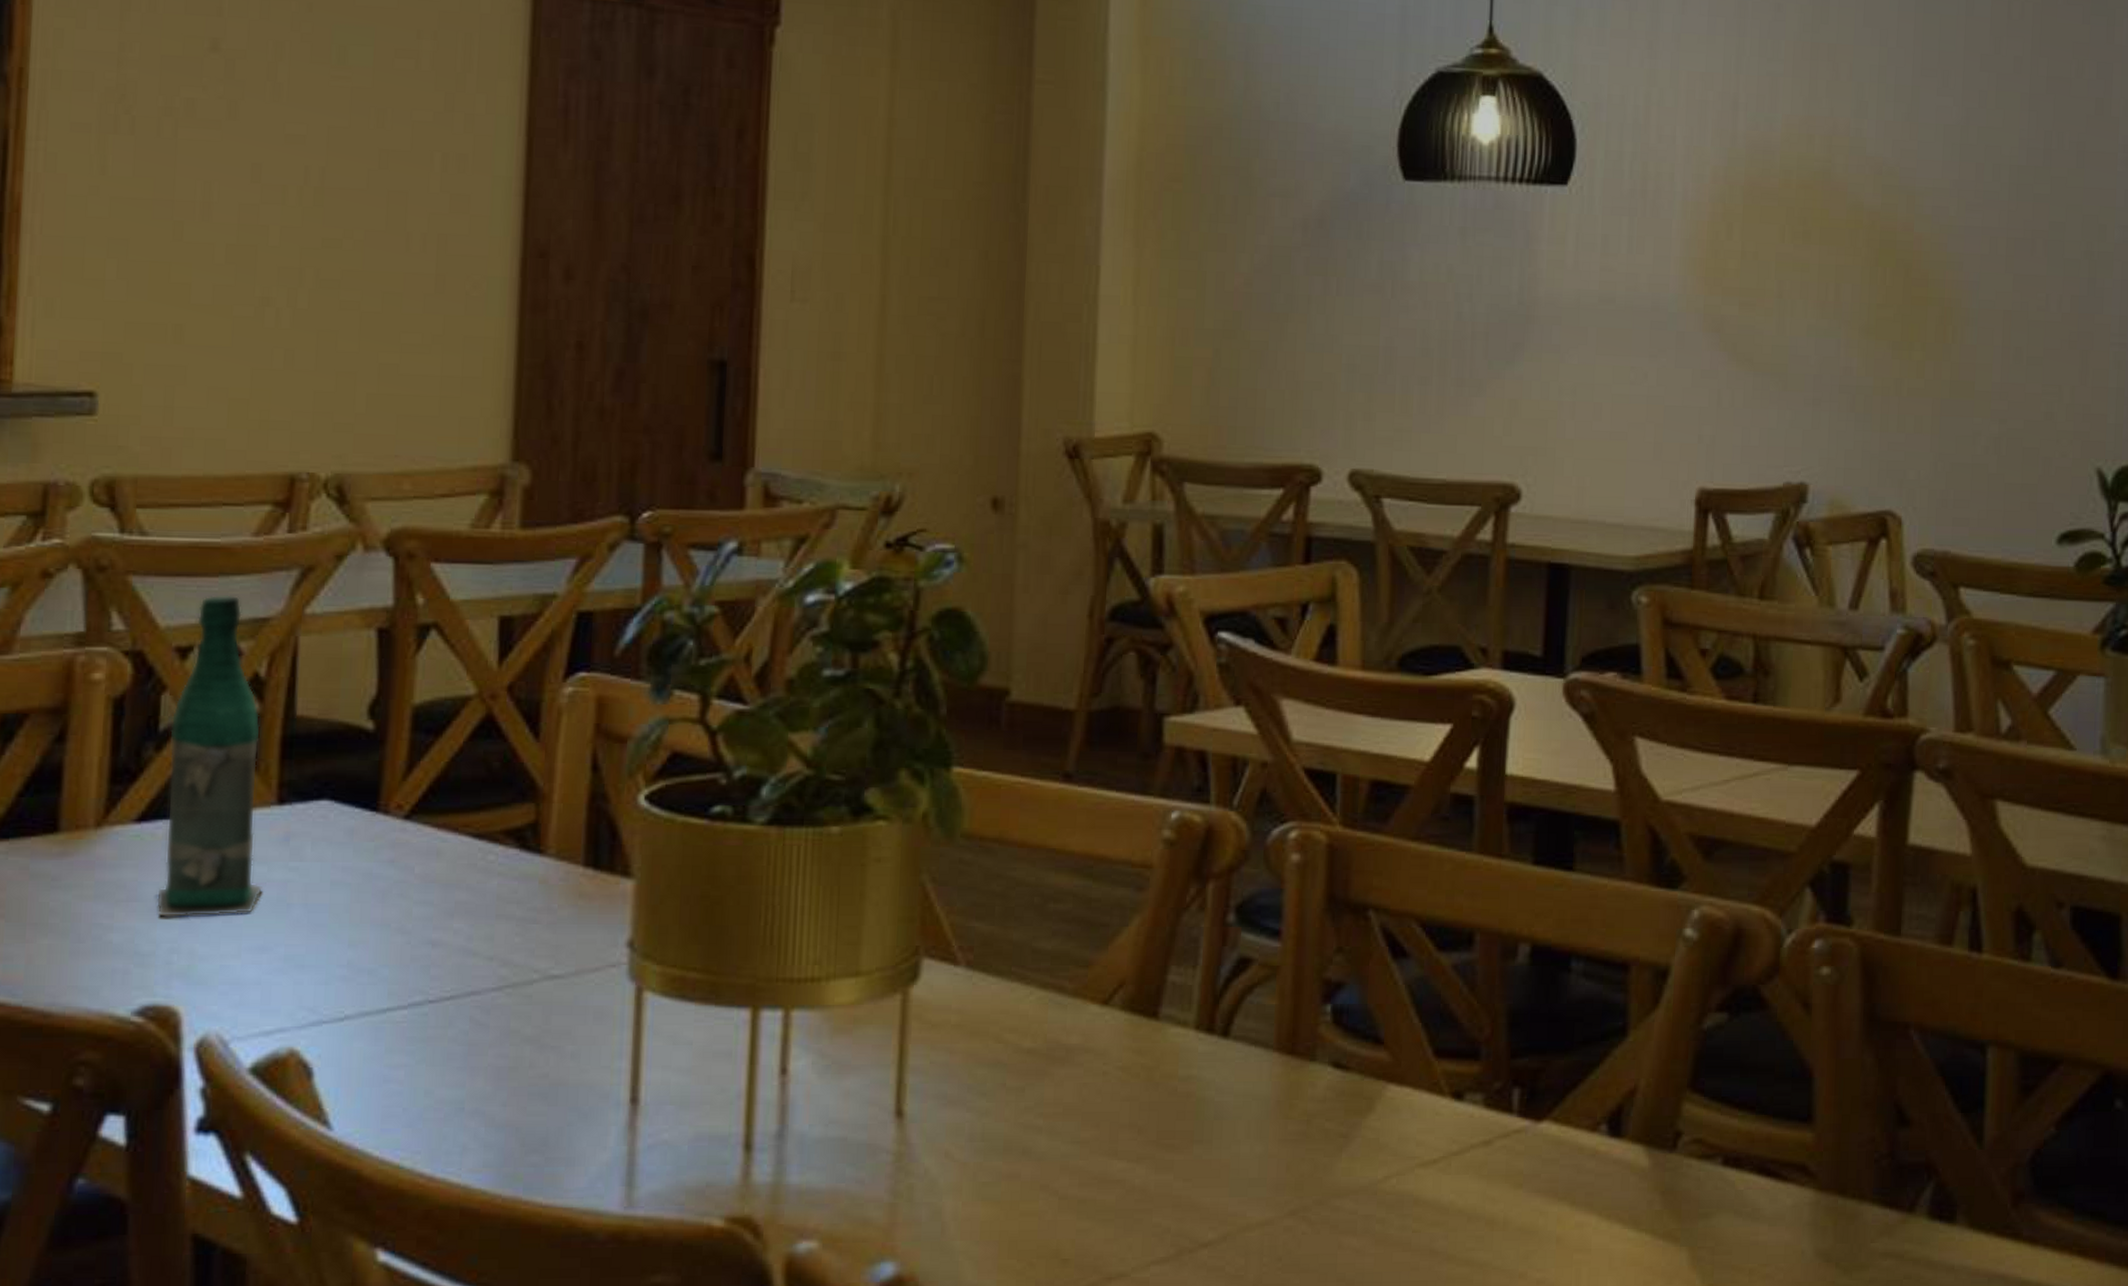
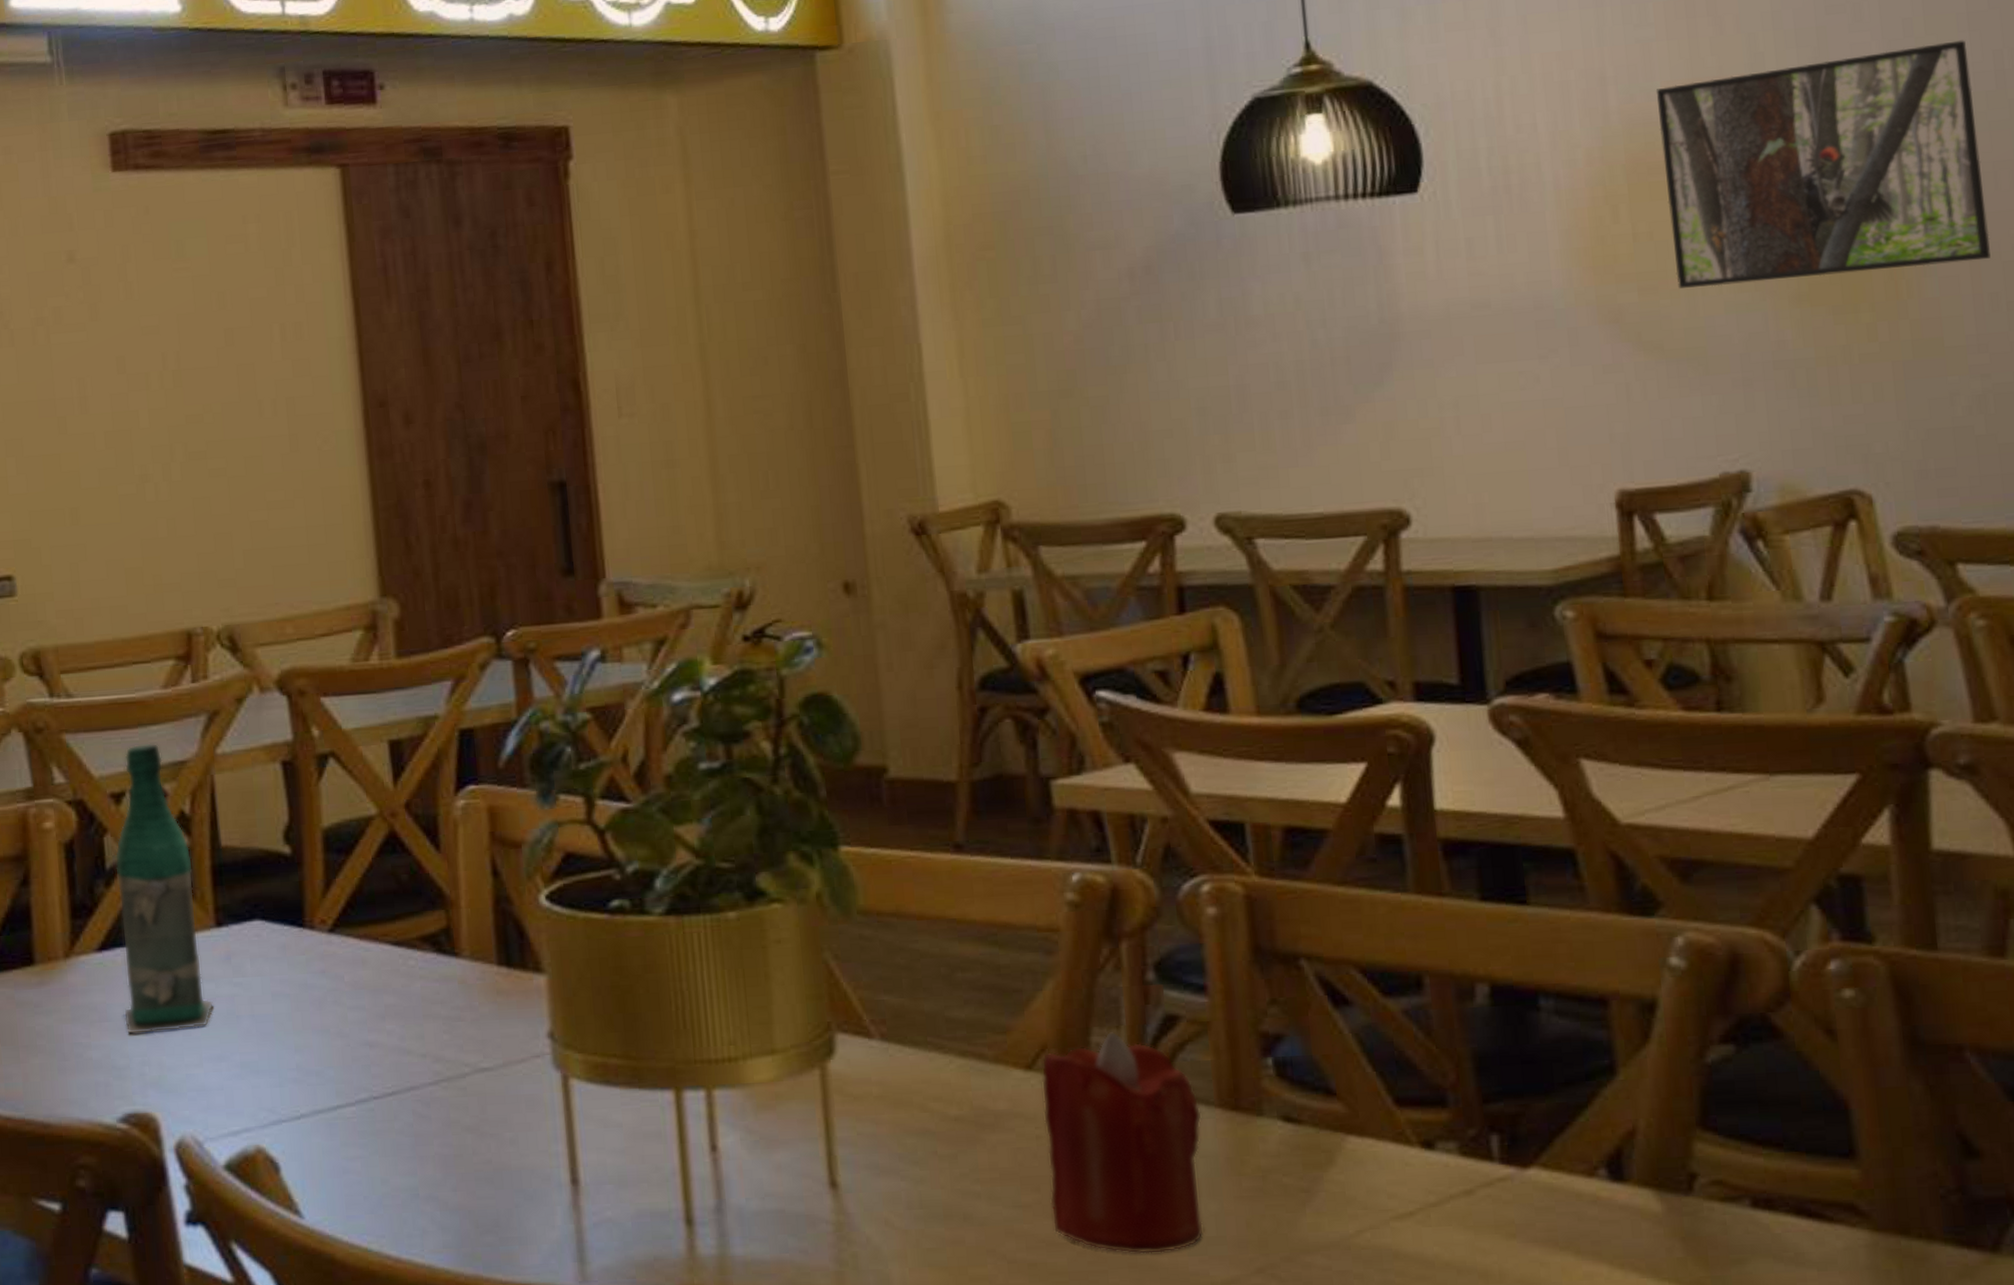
candle: none [1106,970,1260,1193] -> present [1041,1031,1204,1254]
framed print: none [1771,117,2026,317] -> present [1655,40,1991,288]

